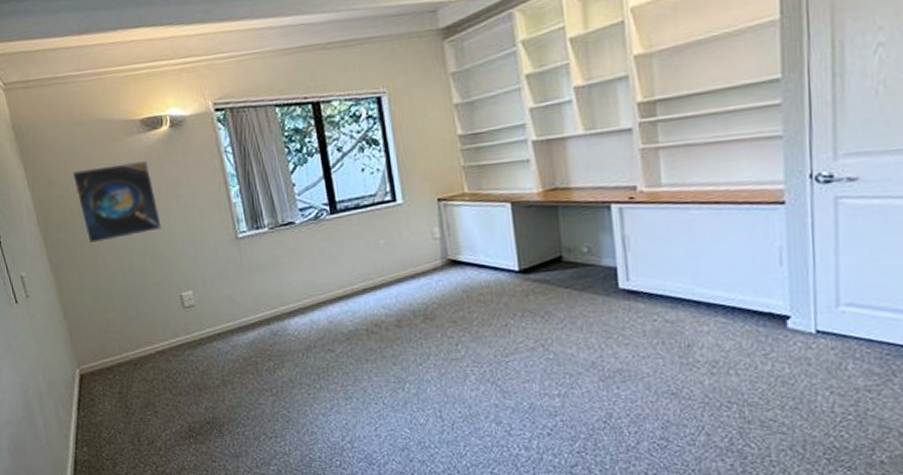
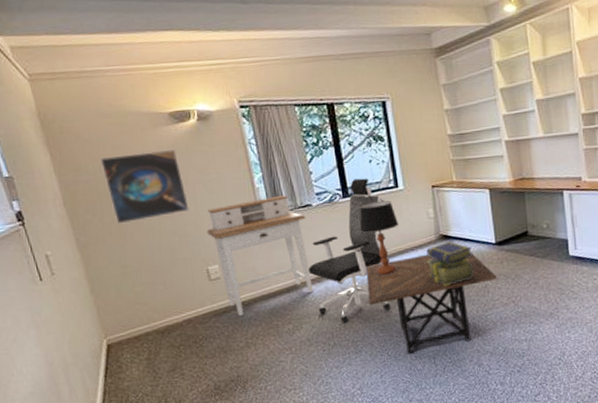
desk: none [180,211,296,349] -> present [207,195,313,316]
office chair: none [290,190,387,363] -> present [308,178,391,323]
table lamp: none [349,216,398,307] -> present [359,200,399,275]
side table: none [357,281,522,405] -> present [365,252,498,355]
stack of books: none [431,268,491,324] -> present [426,241,474,287]

